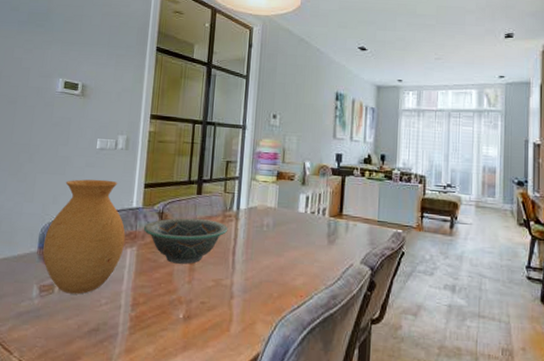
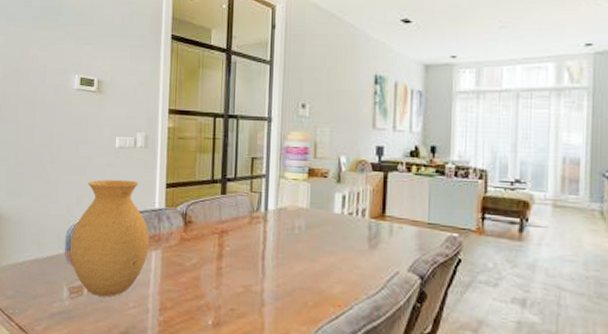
decorative bowl: present [143,218,228,264] -> none [167,219,256,269]

